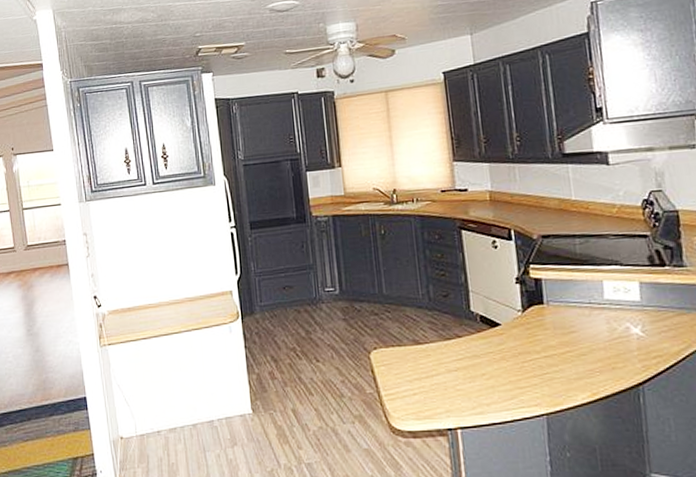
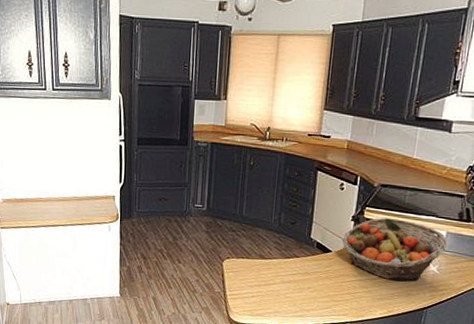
fruit basket: none [509,274,645,352] -> present [341,218,447,281]

